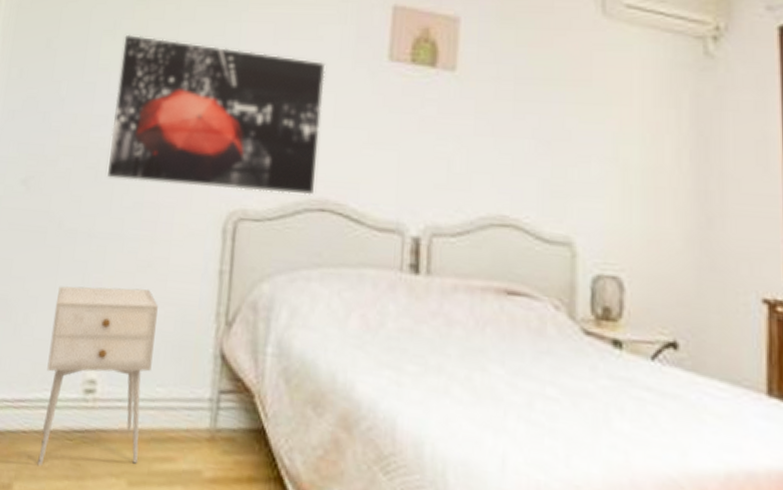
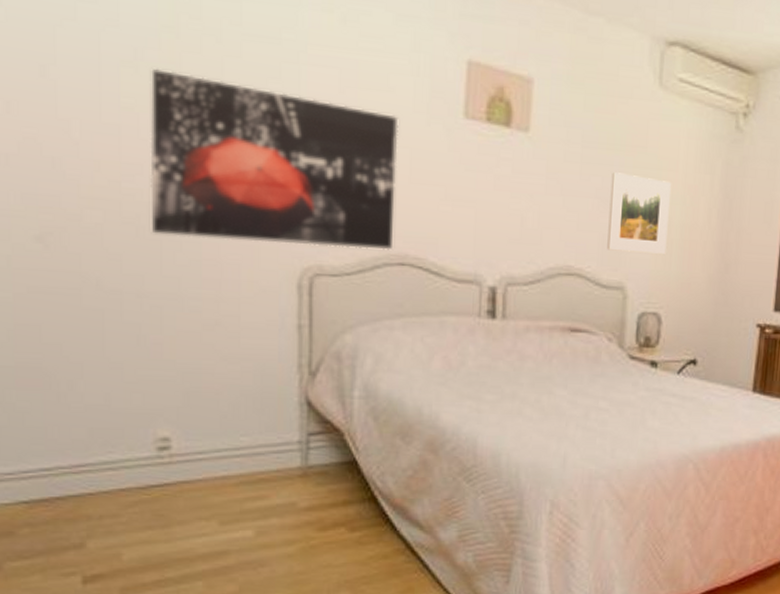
nightstand: present [37,286,158,467] -> none [107,346,232,523]
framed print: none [548,110,626,204] -> present [607,172,672,254]

